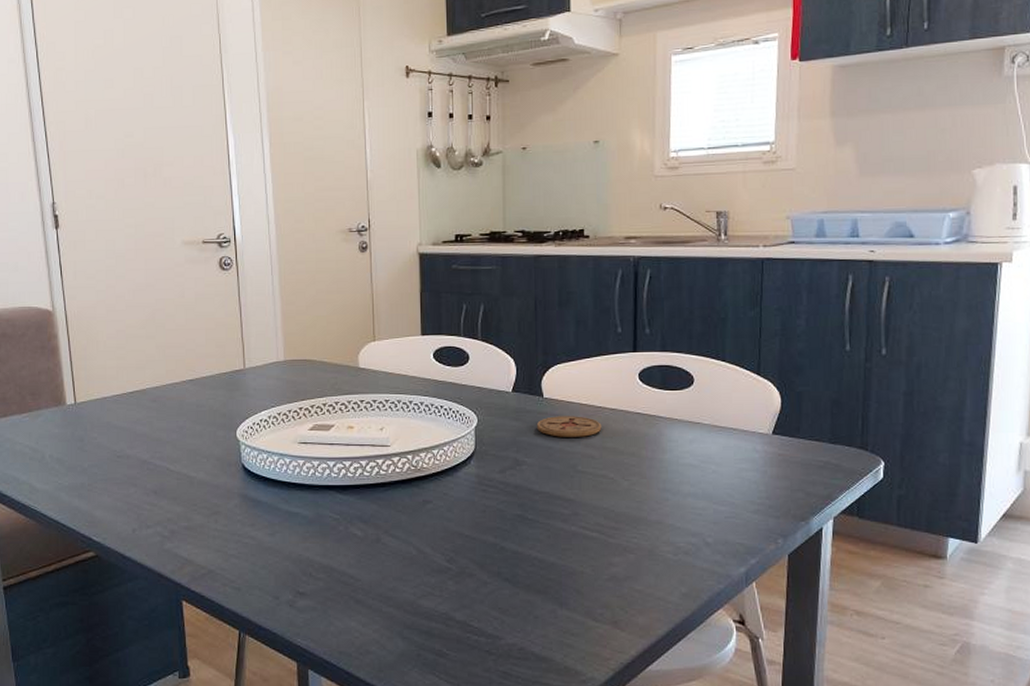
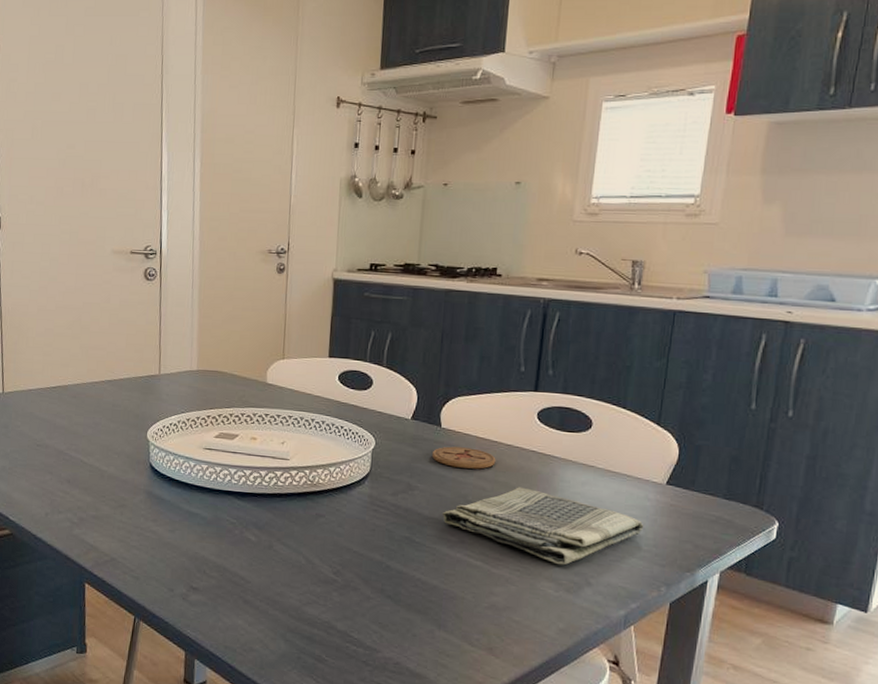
dish towel: none [553,451,755,528] -> present [443,487,644,566]

